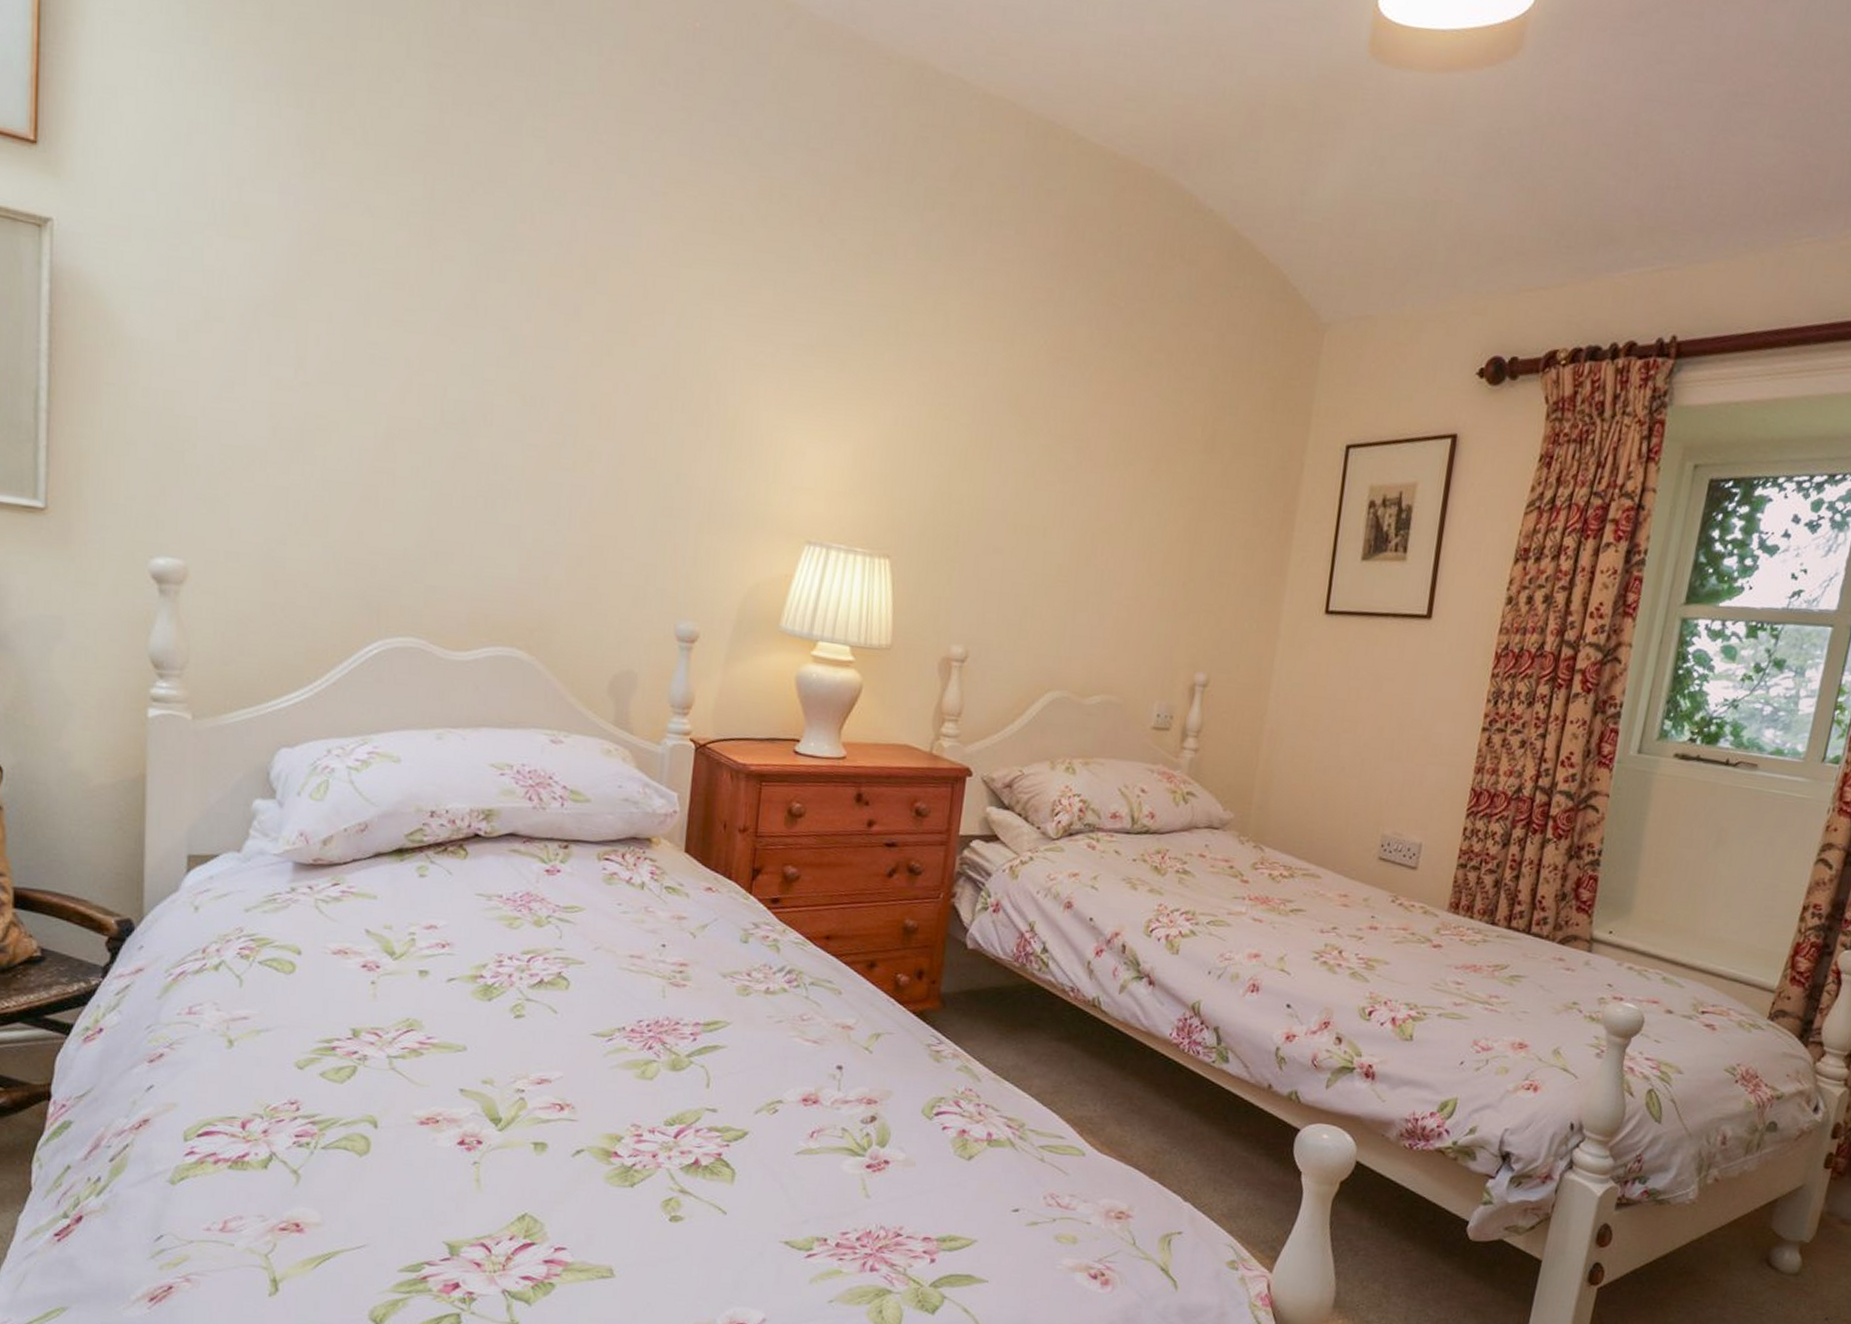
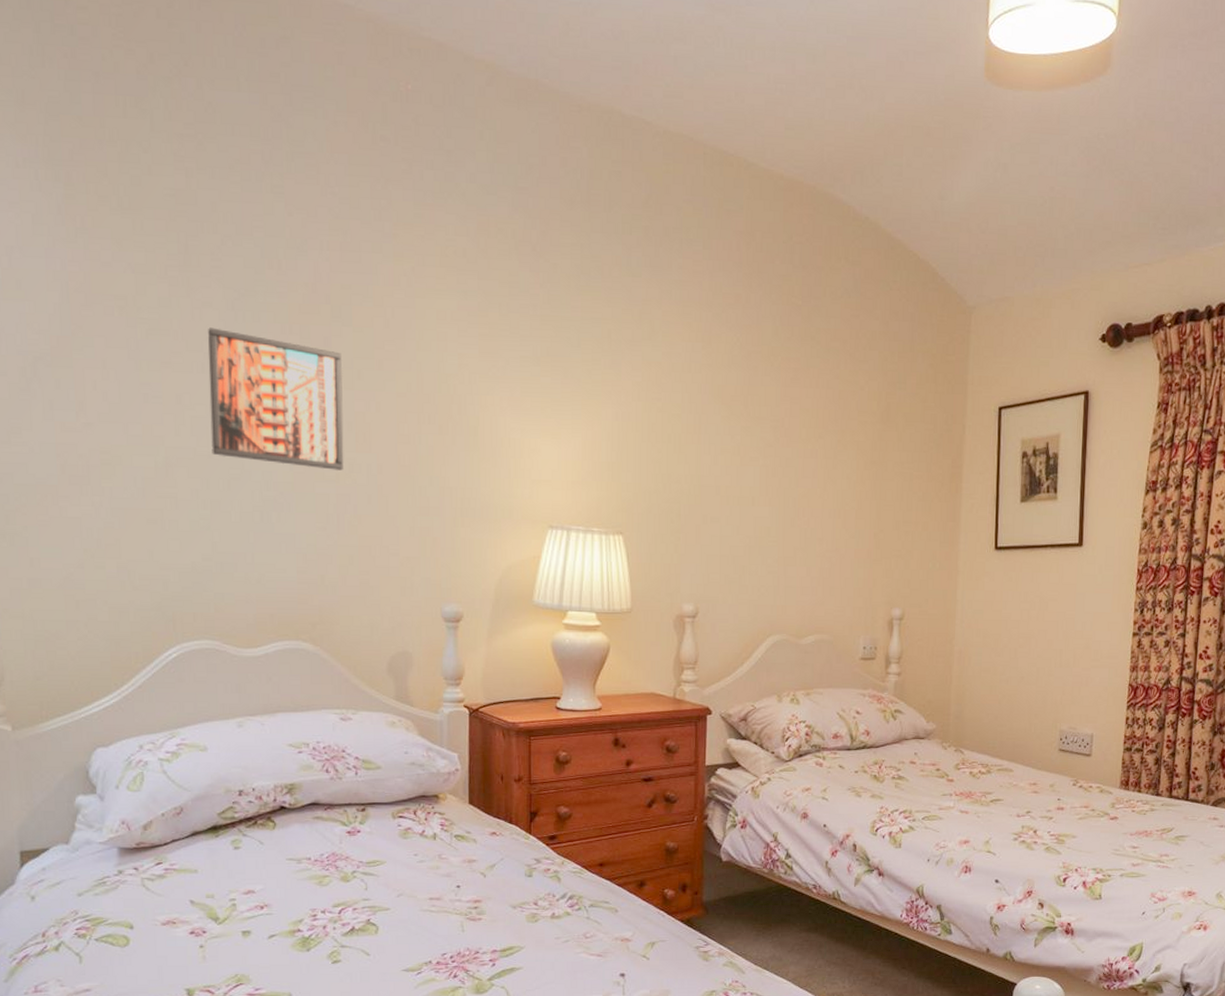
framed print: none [438,284,592,458] -> present [208,327,344,470]

